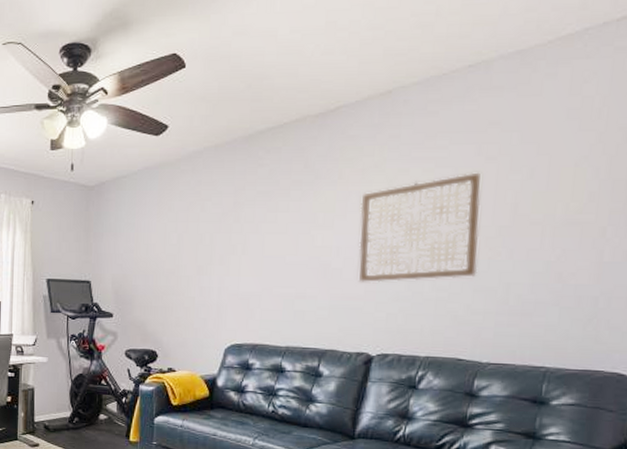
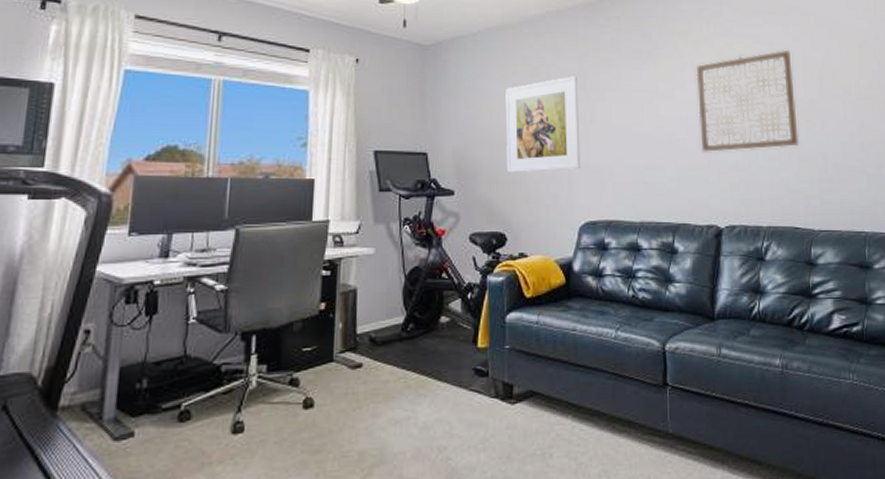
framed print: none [159,210,232,300] -> present [505,76,580,173]

